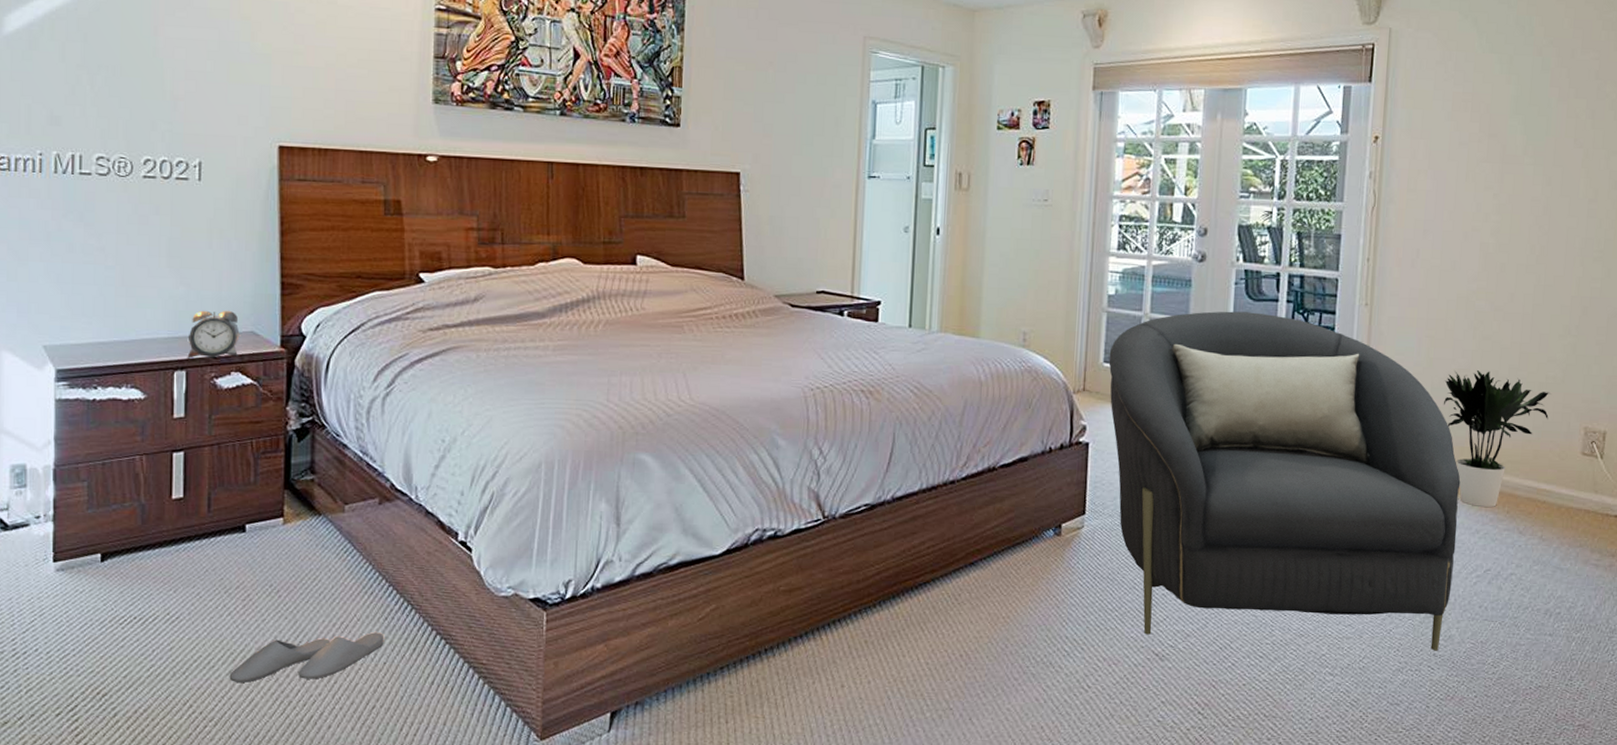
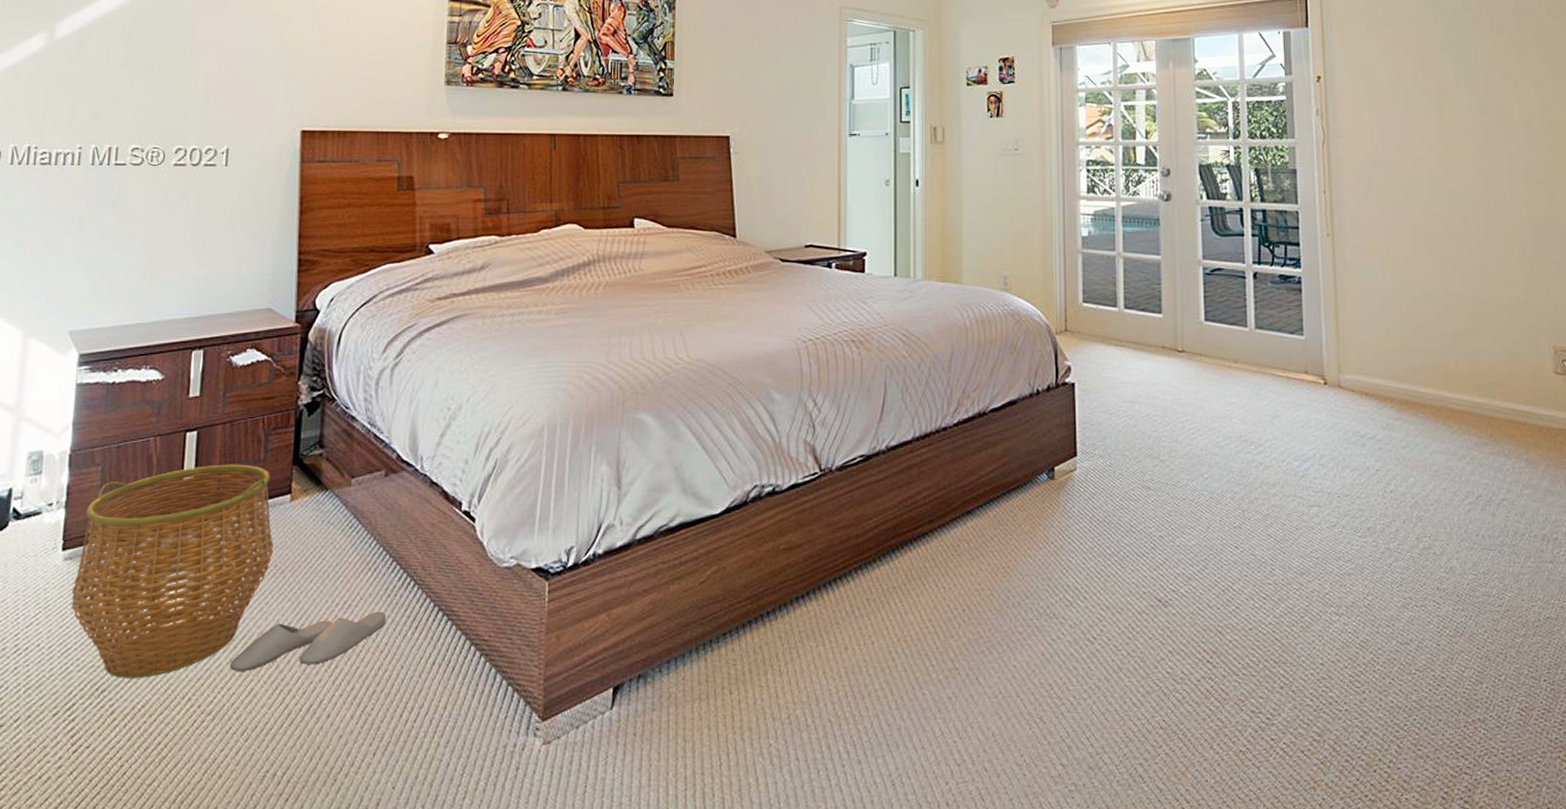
basket: none [66,485,269,685] -> present [71,464,274,678]
alarm clock: present [187,310,240,359] -> none [205,288,257,338]
armchair: present [1108,311,1461,651] -> none [1087,247,1446,584]
potted plant: present [1443,370,1552,508] -> none [1412,295,1517,432]

